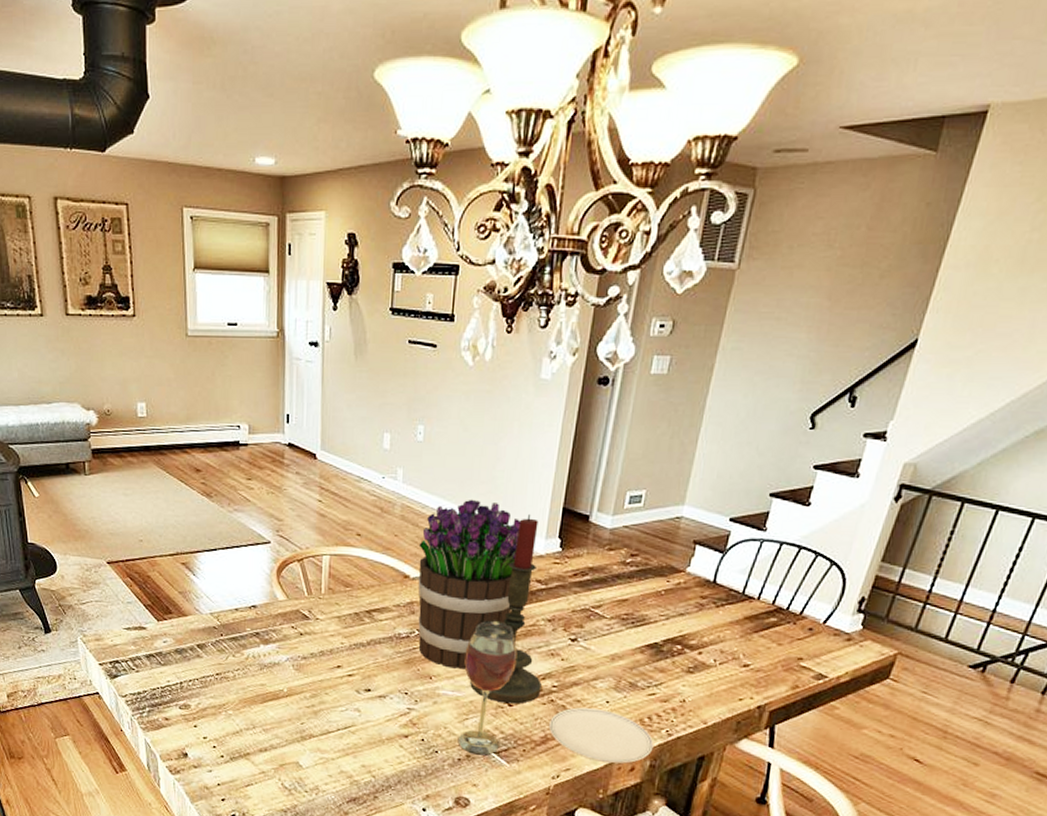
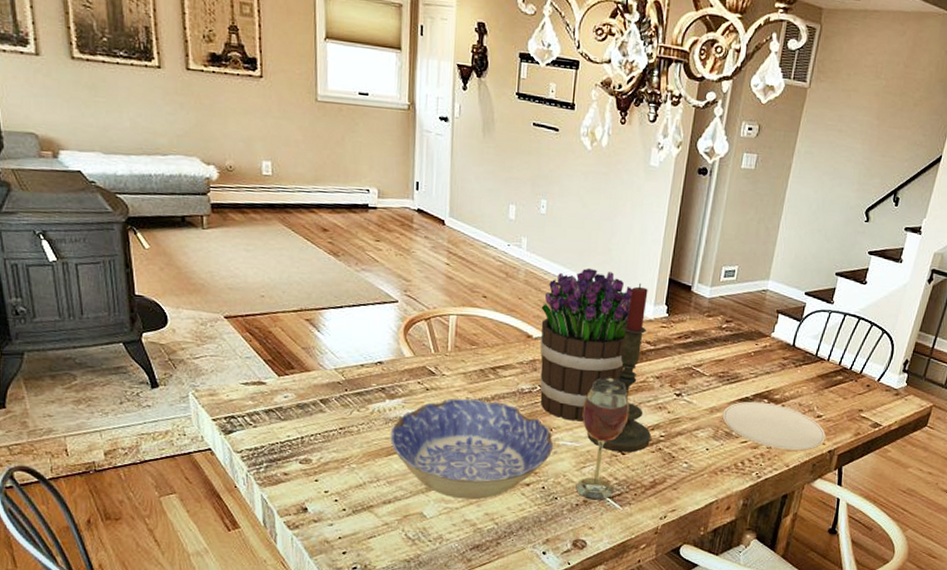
bowl: none [265,644,434,750] -> present [390,398,554,500]
plate: present [549,707,654,764] -> none [657,455,746,504]
plate: none [625,647,754,706] -> present [722,401,826,451]

